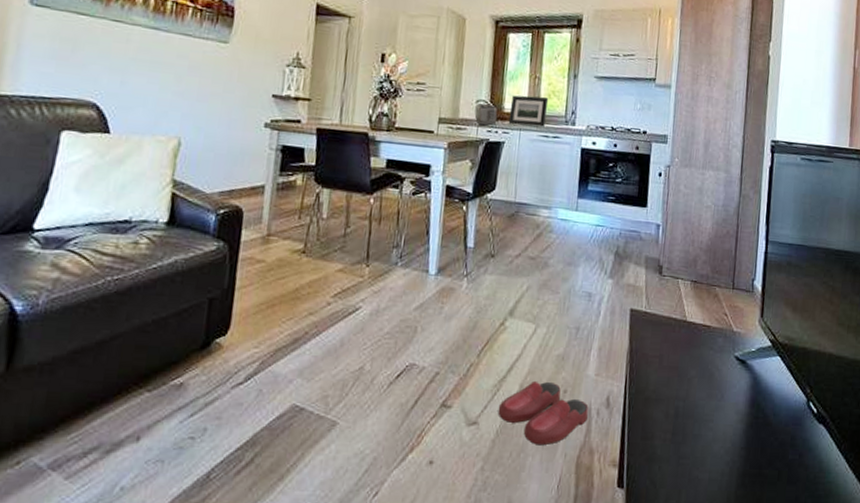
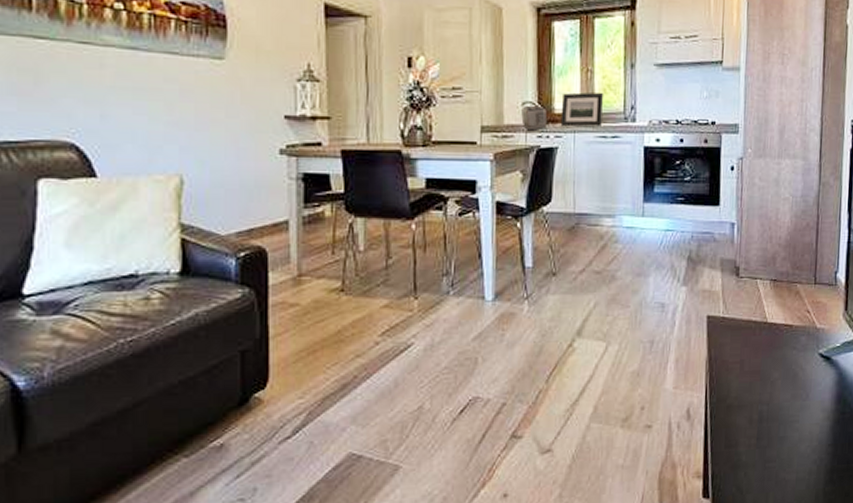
slippers: present [498,382,589,446] -> none [572,401,668,466]

